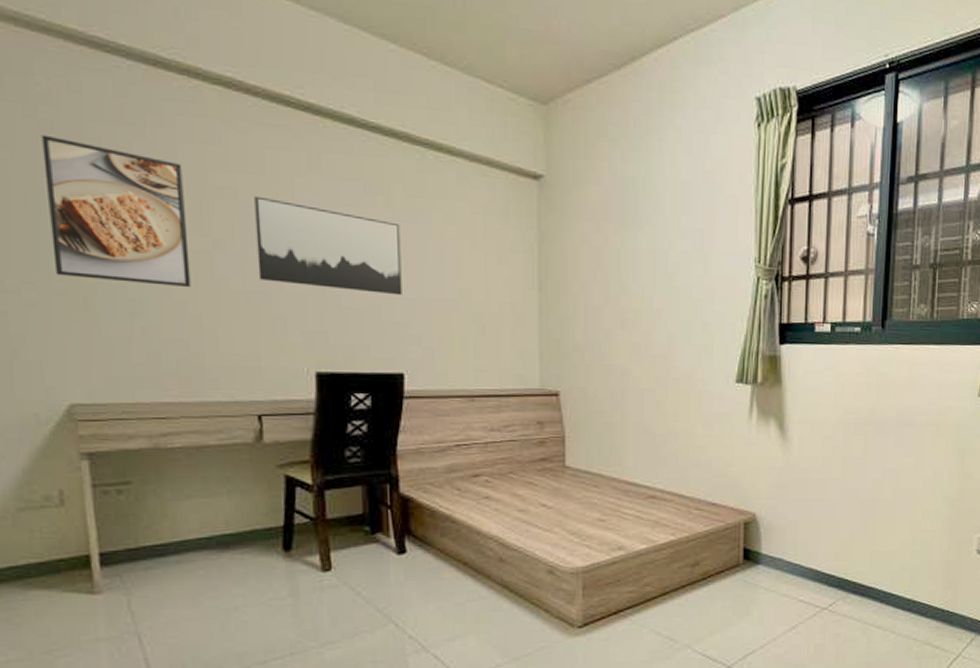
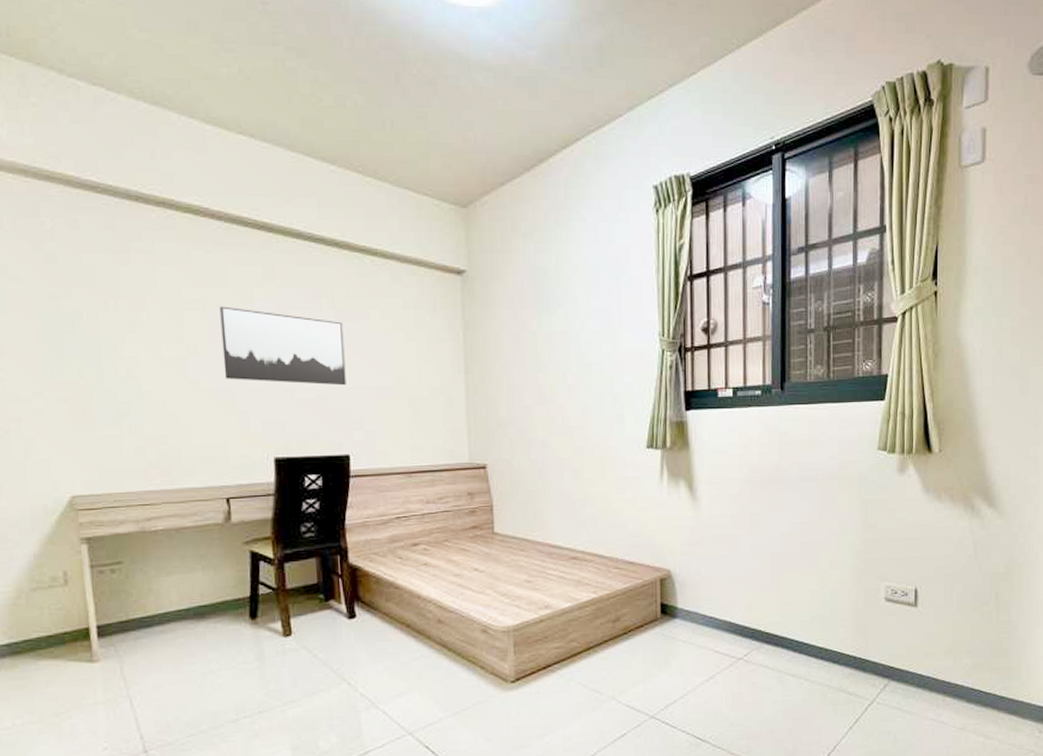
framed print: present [41,134,191,288] -> none [47,266,169,390]

